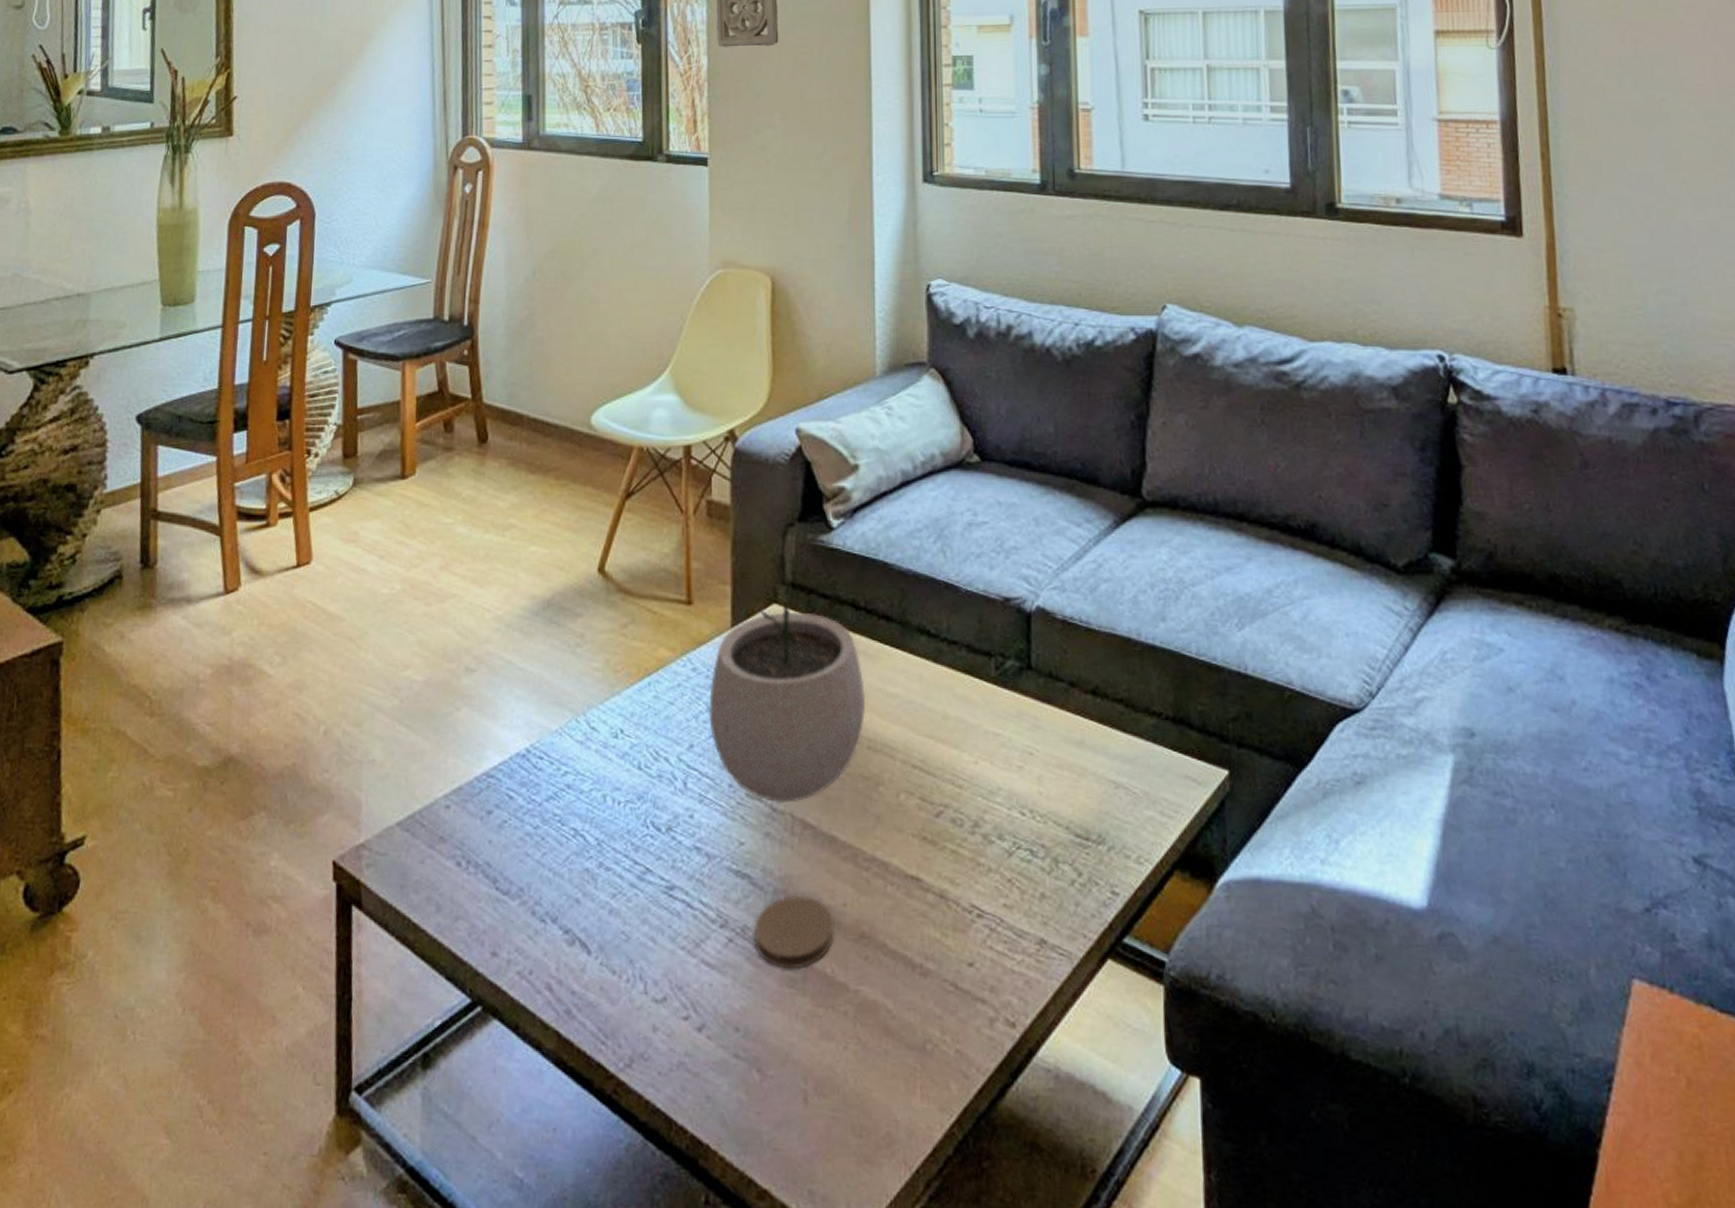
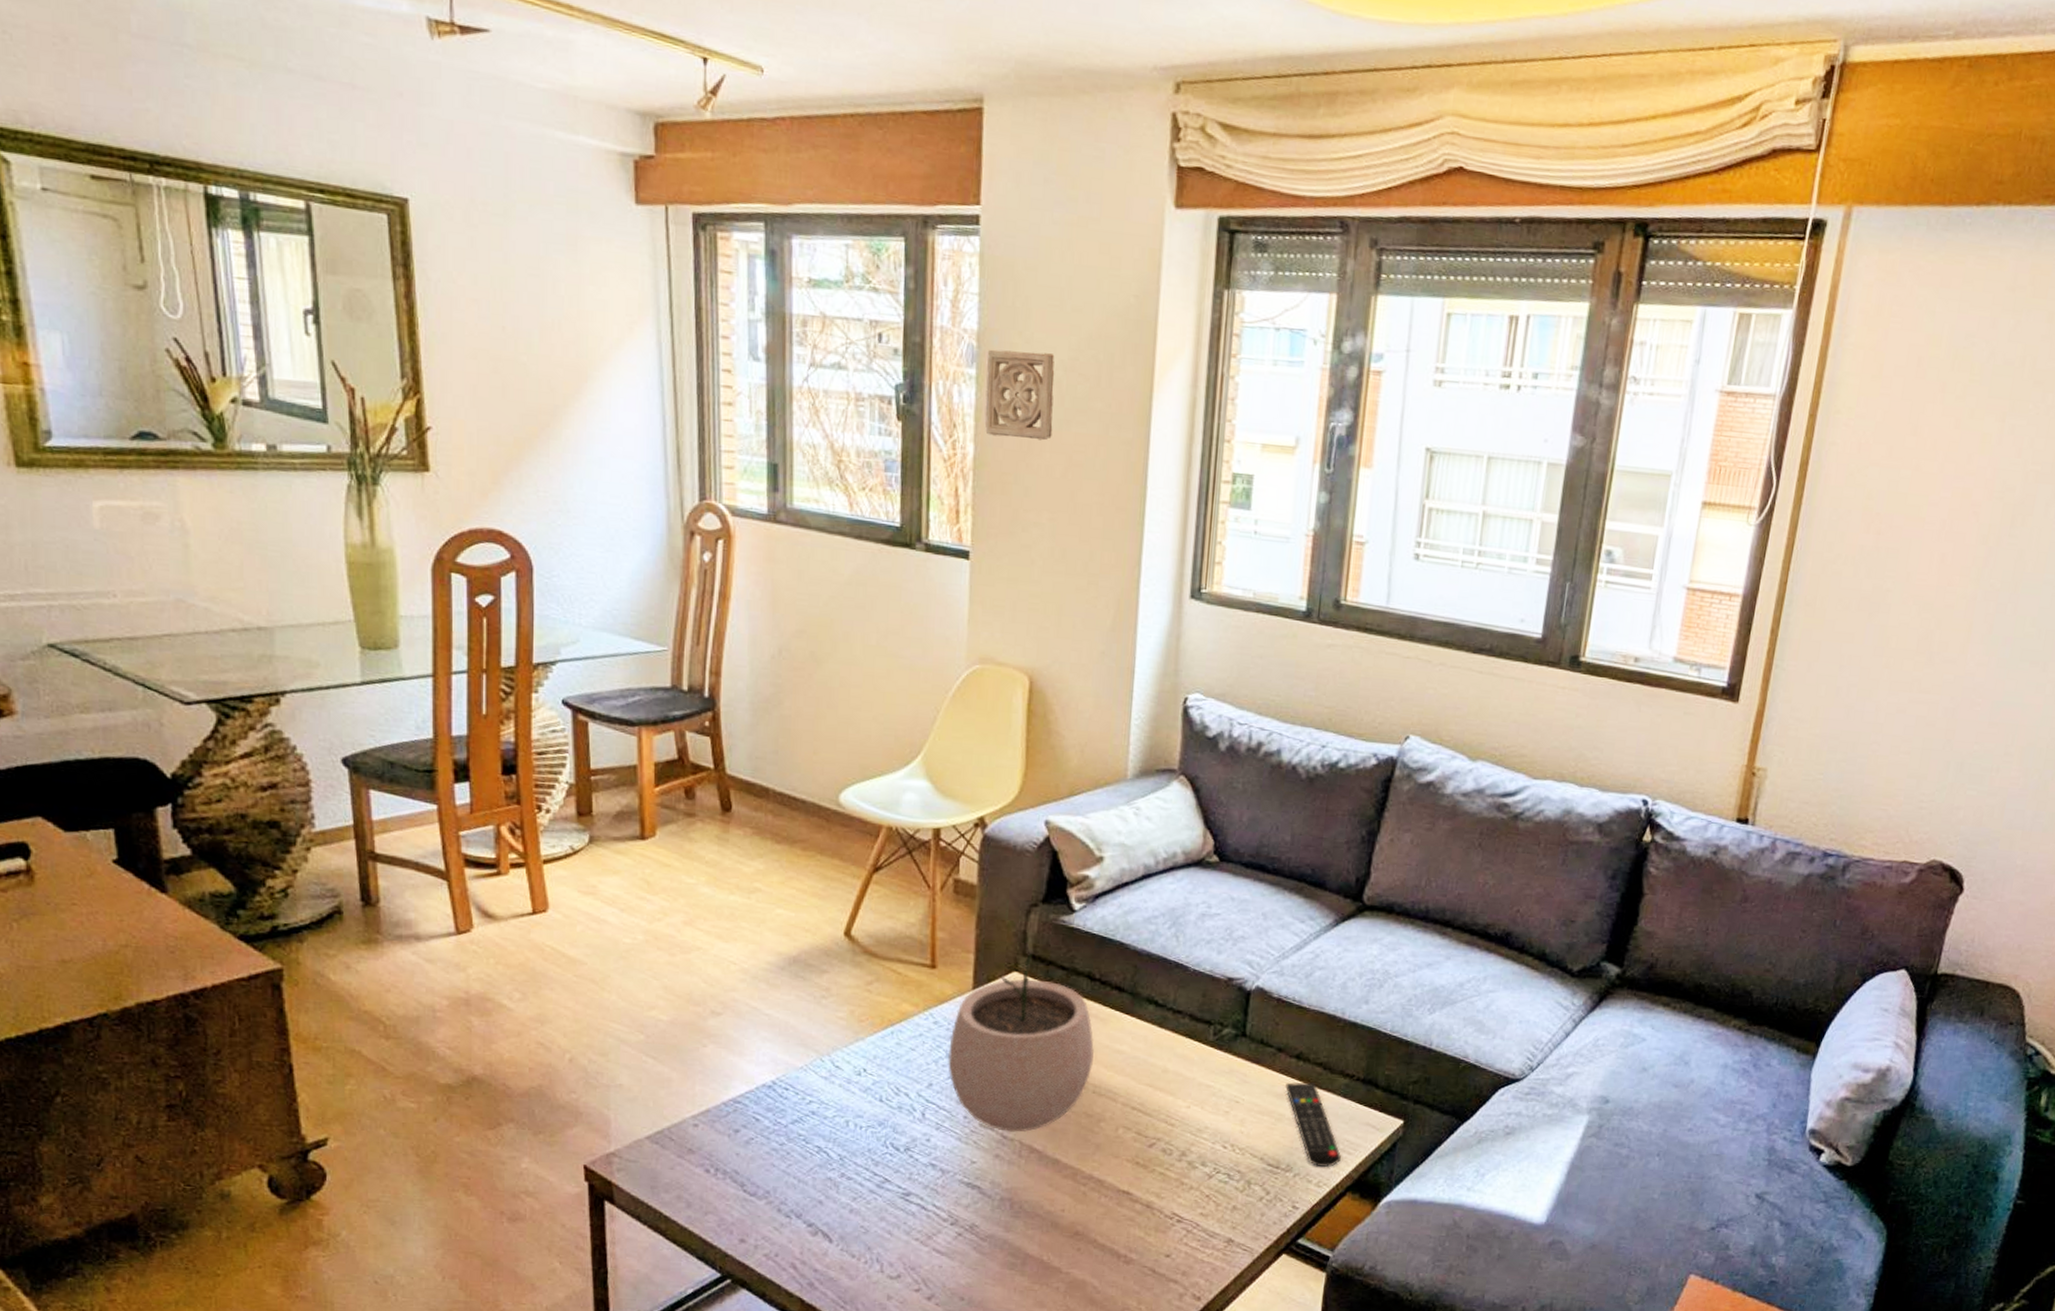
coaster: present [754,895,835,969] -> none [981,1202,1053,1257]
remote control: none [1083,724,1161,837] -> present [1284,1081,1341,1167]

